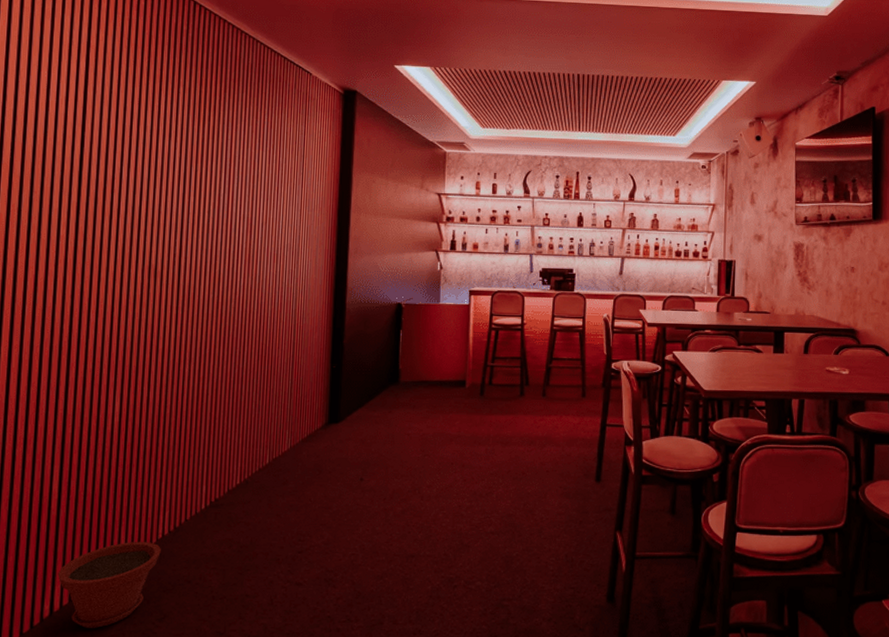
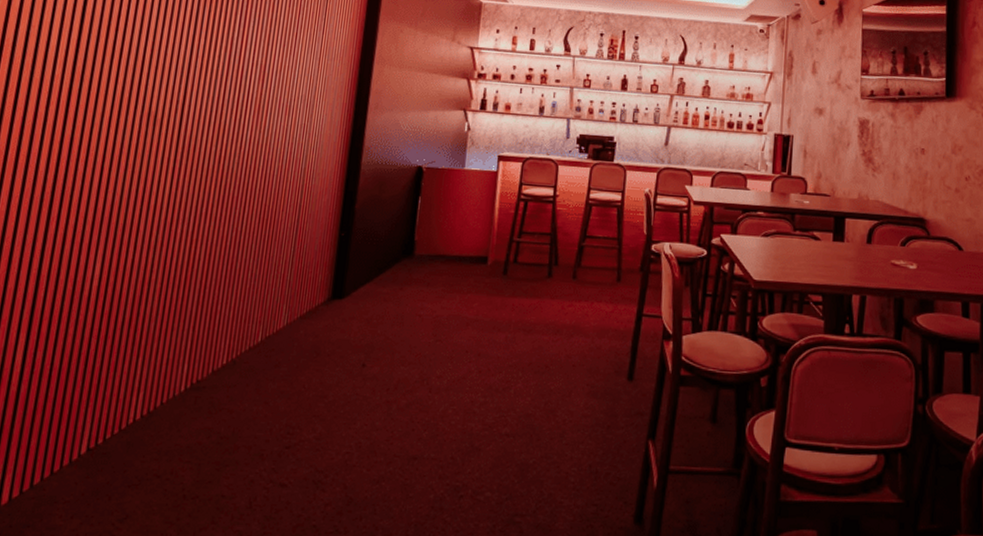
plant pot: present [57,541,161,628] -> none [10,425,130,527]

